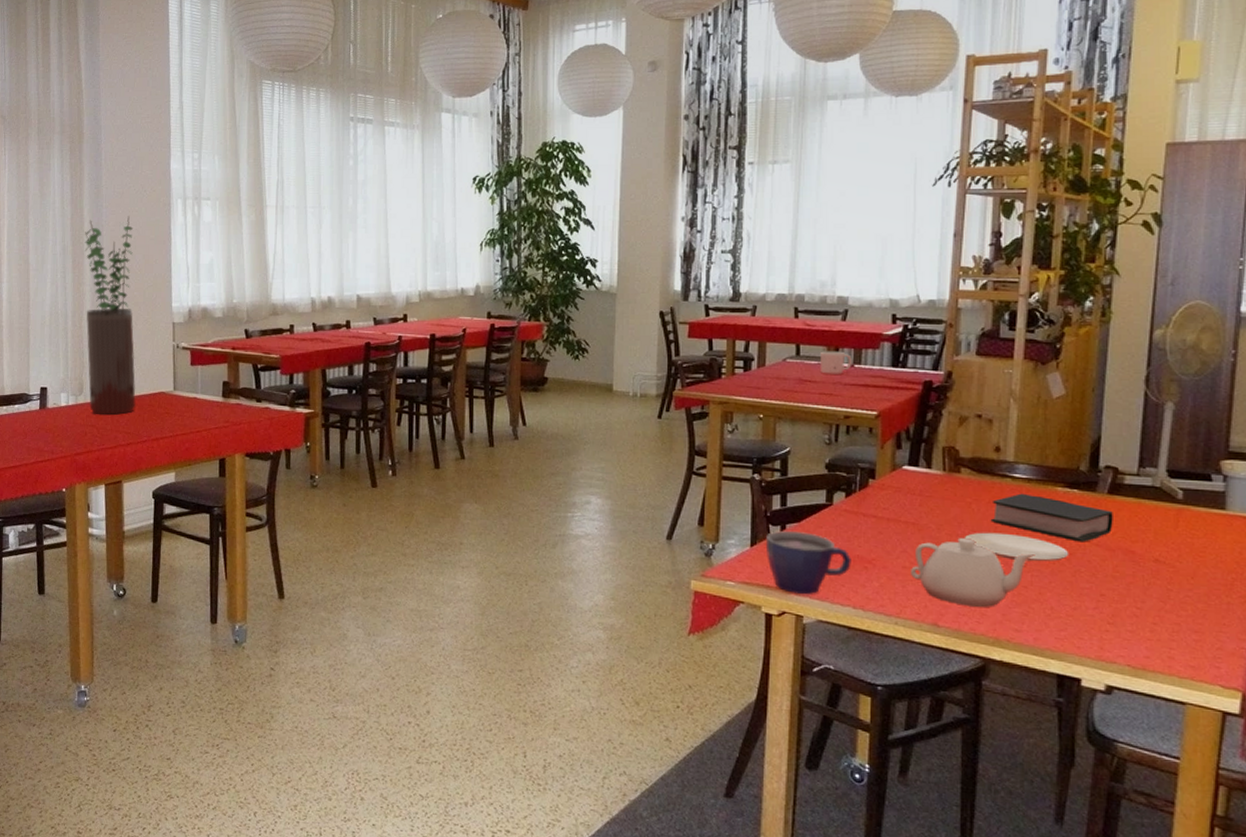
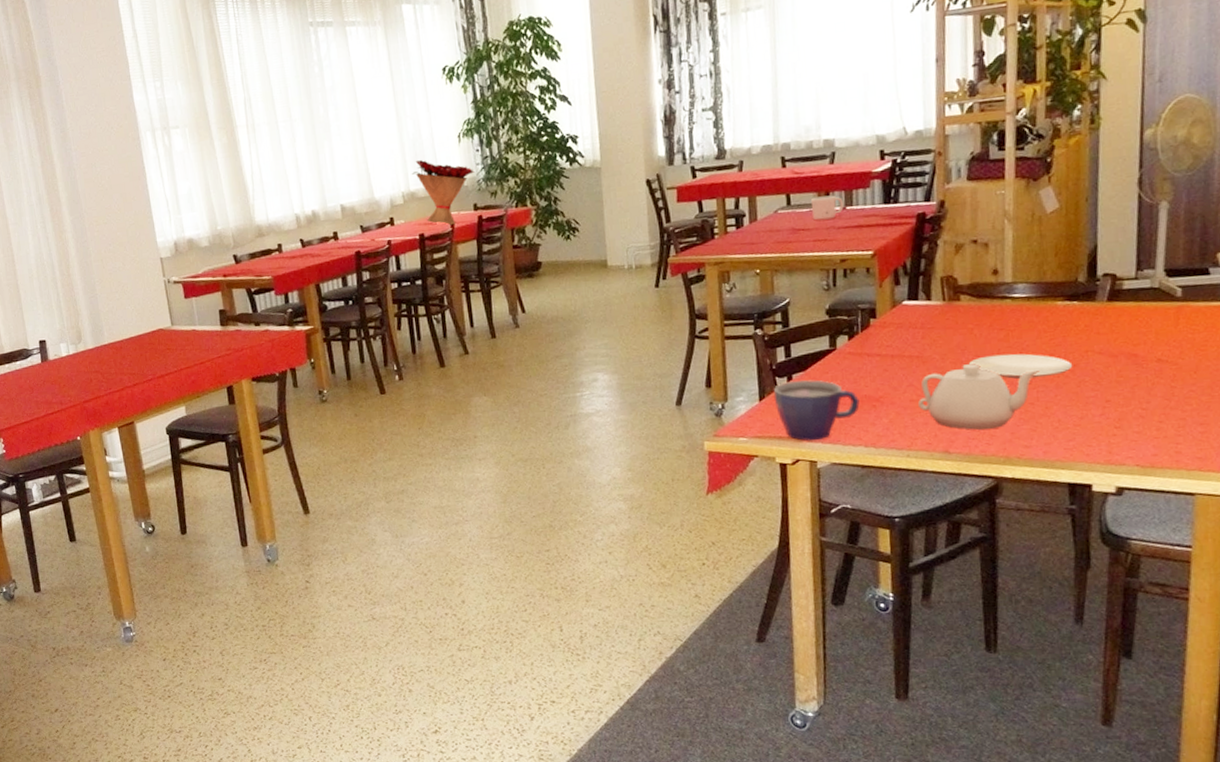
vase: present [84,216,136,416] -> none [58,156,136,360]
flower bouquet: none [430,262,492,330] -> present [411,159,475,225]
book: present [990,493,1113,542] -> none [993,312,1115,353]

